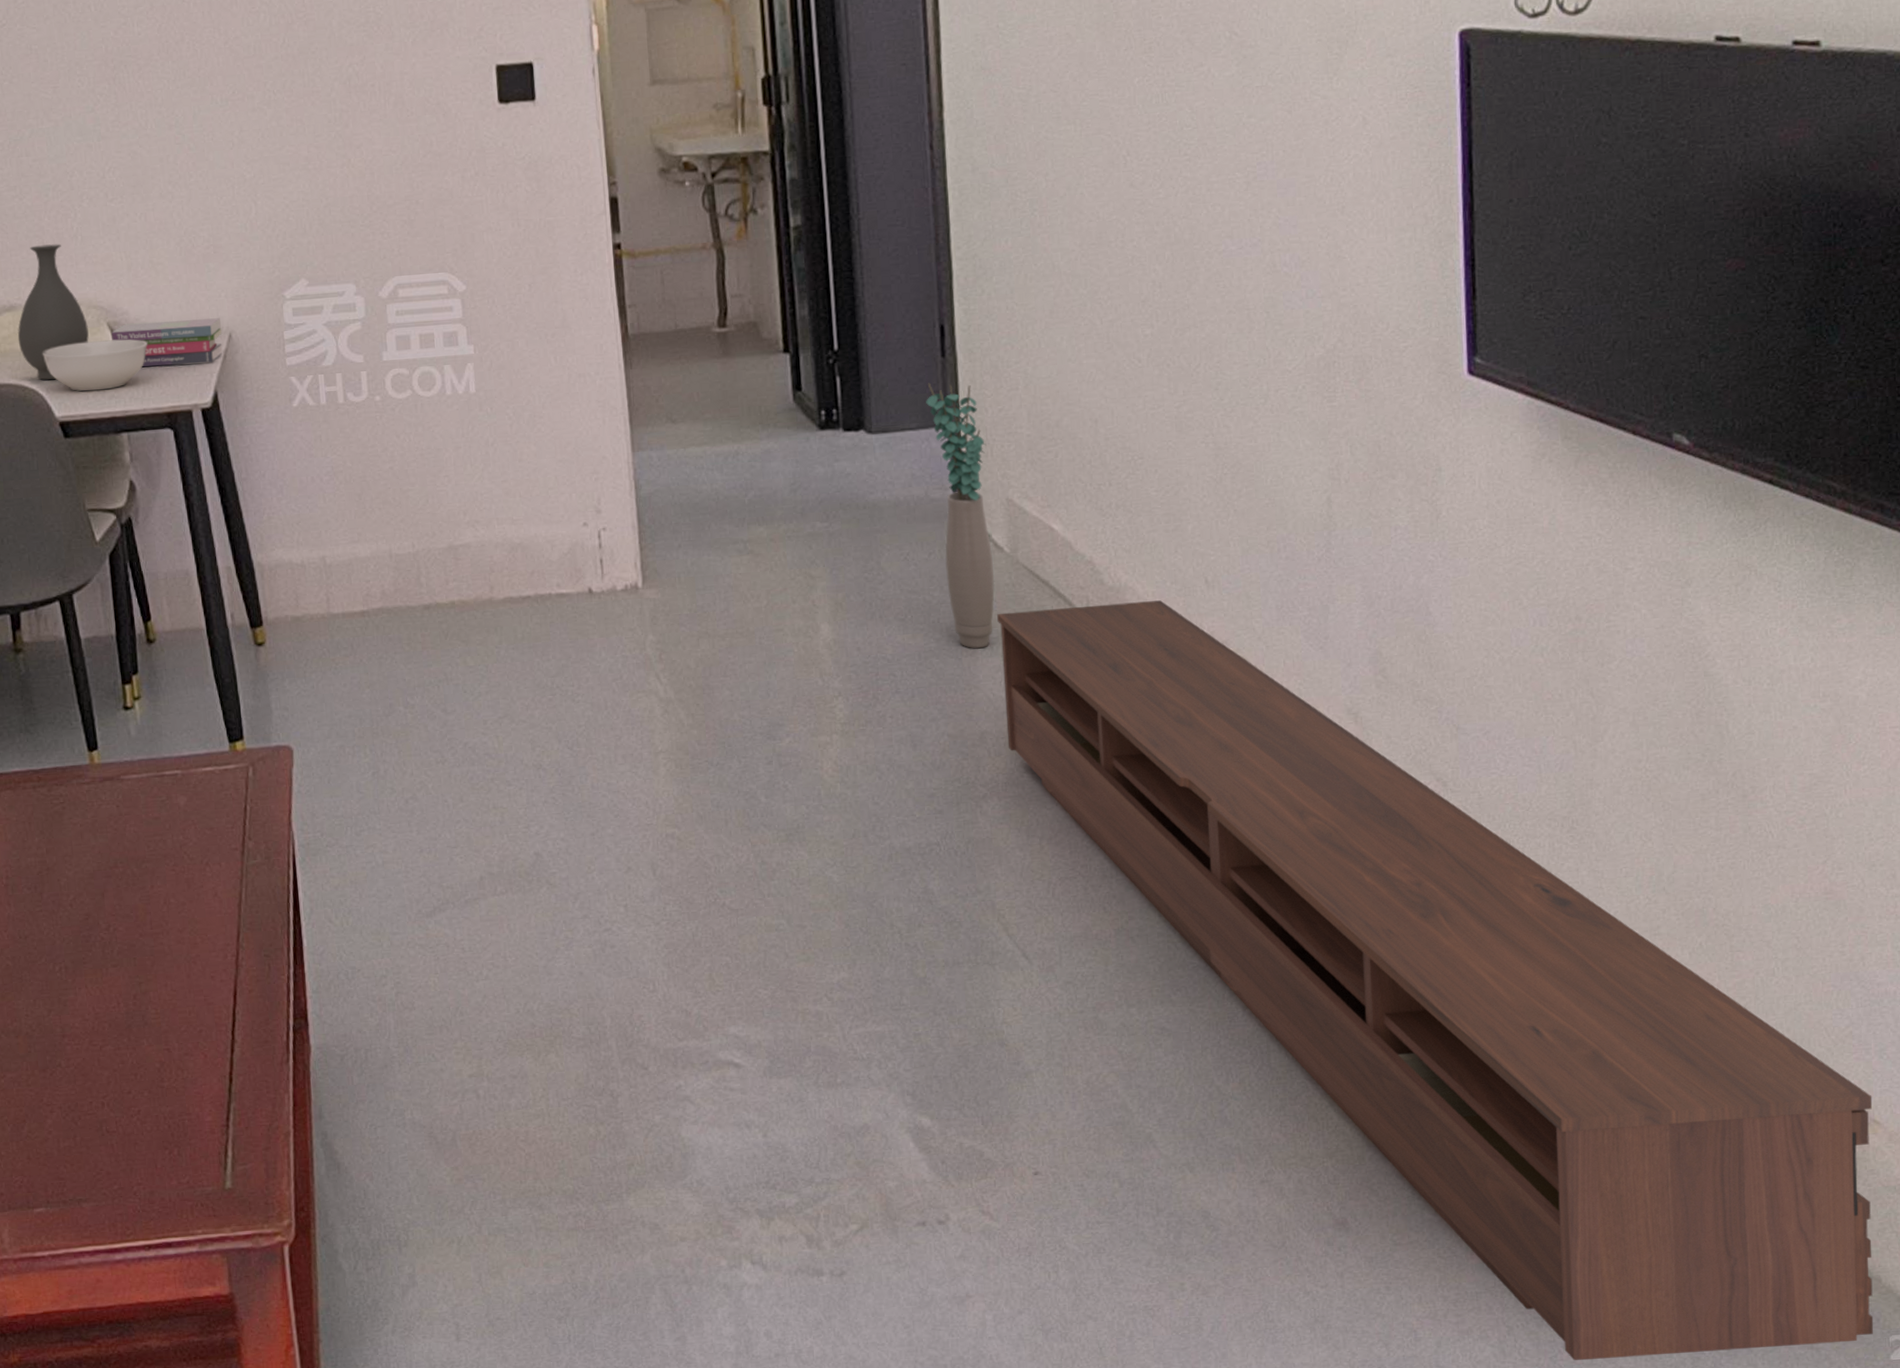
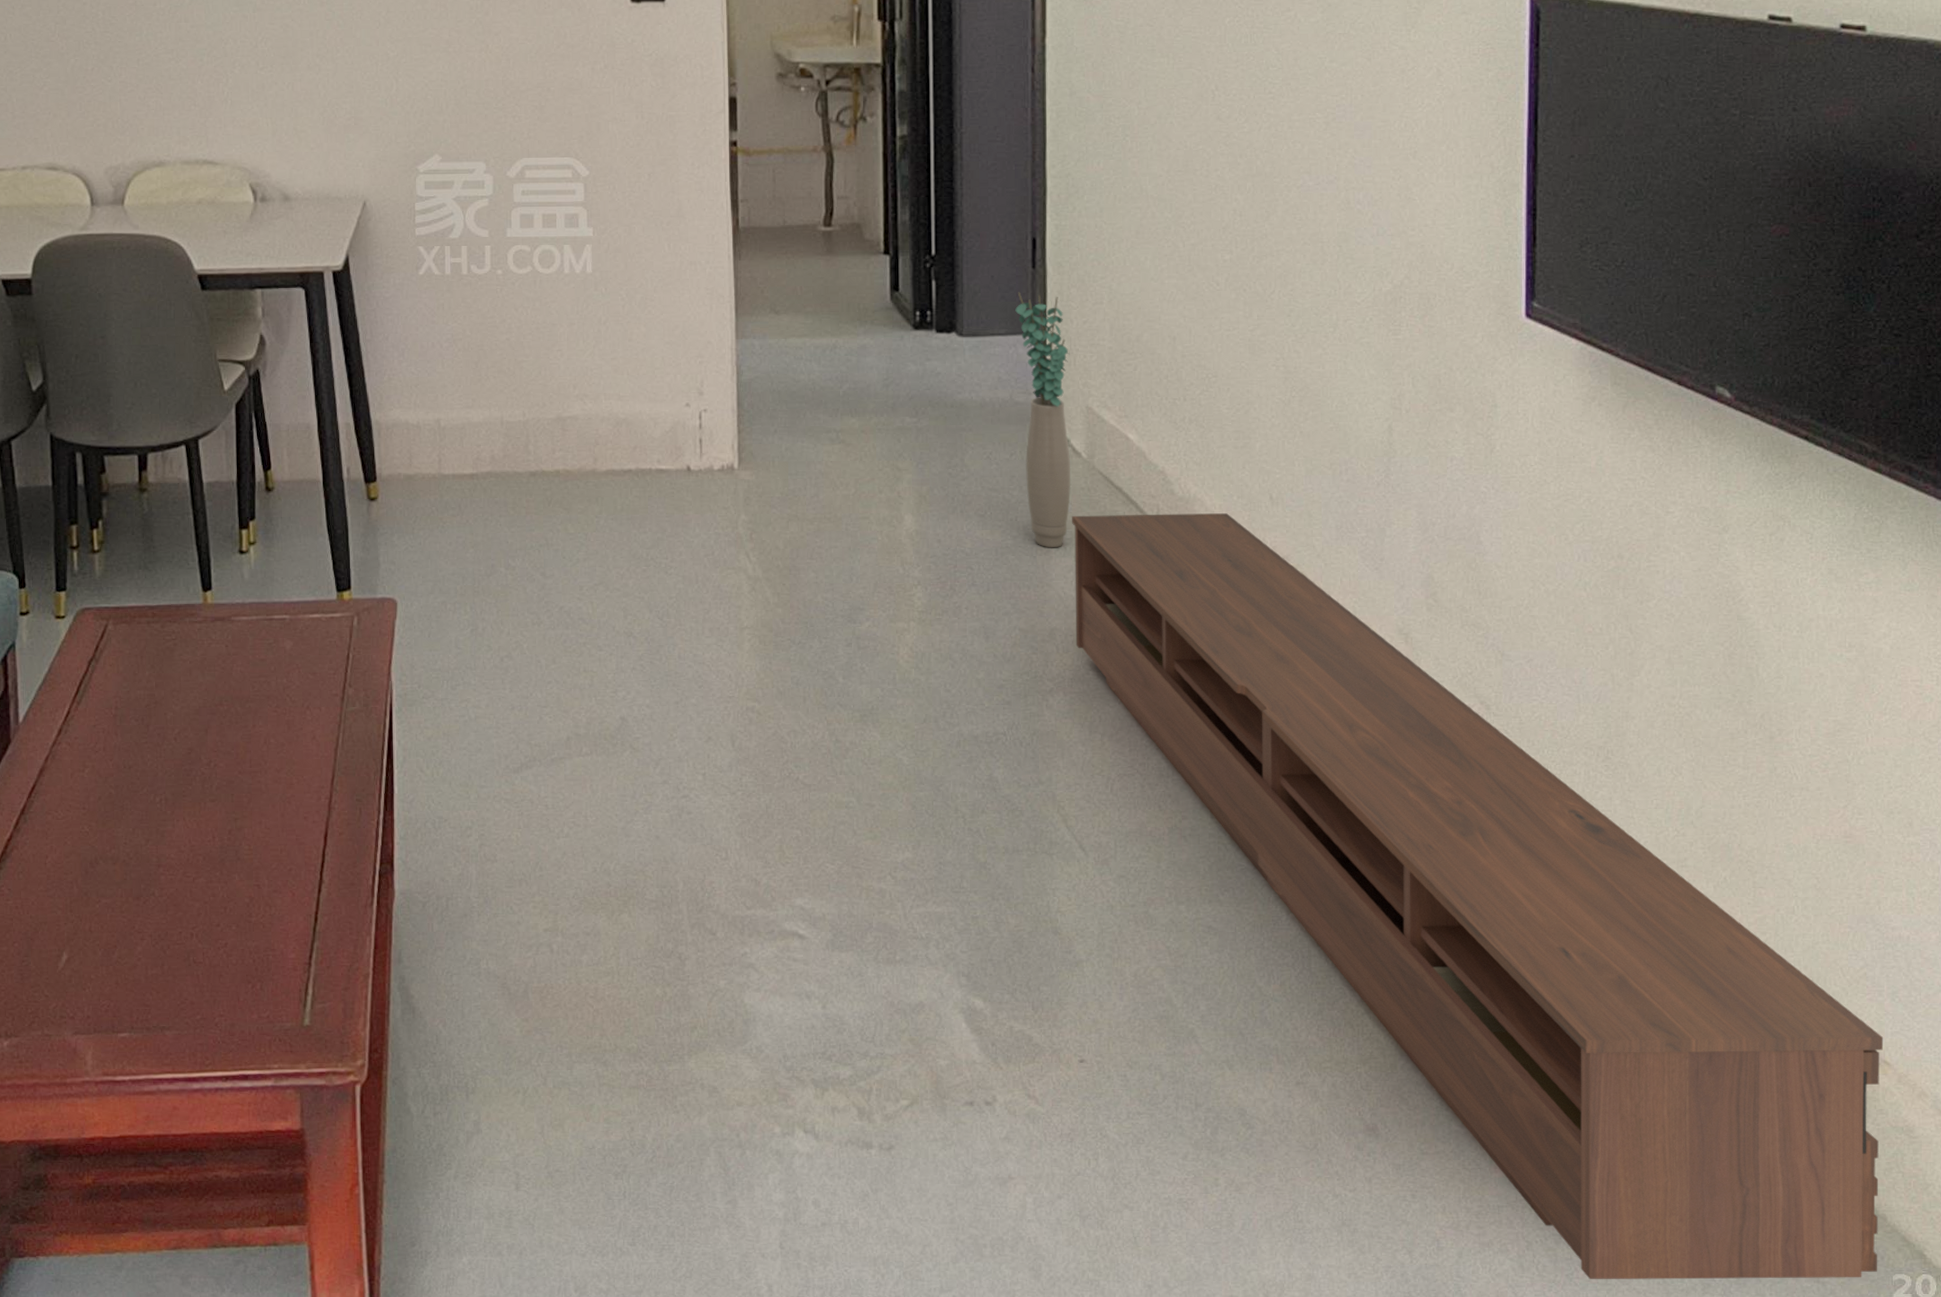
vase: present [17,244,89,381] -> none [164,106,231,235]
bowl: present [42,339,147,392] -> none [186,200,286,247]
books: present [111,318,223,368] -> none [253,185,357,229]

